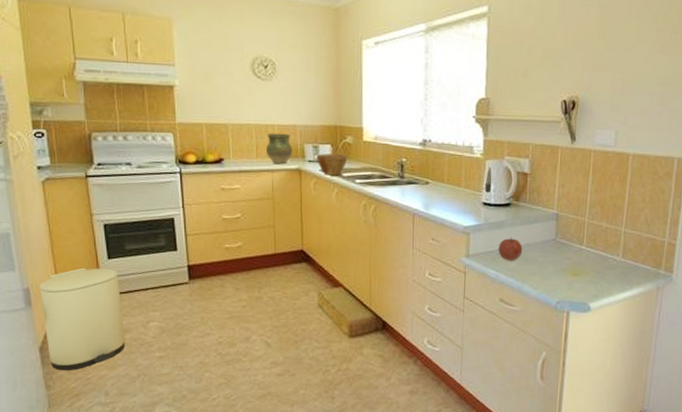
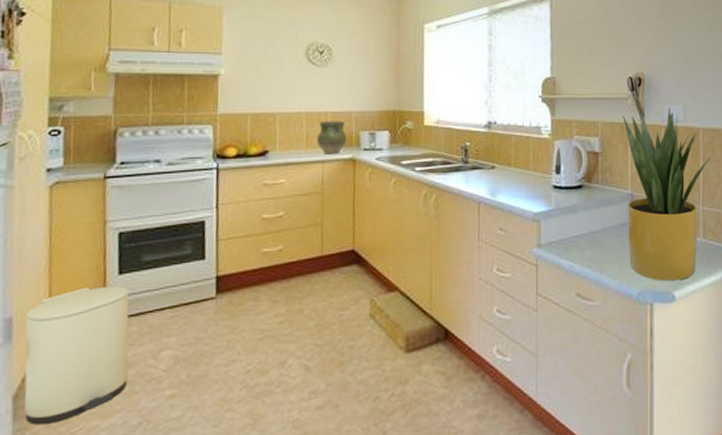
bowl: present [317,153,348,176] -> none [373,141,407,164]
fruit: present [498,237,523,261] -> none [572,222,598,249]
planter: none [550,132,639,294] -> present [623,107,711,281]

